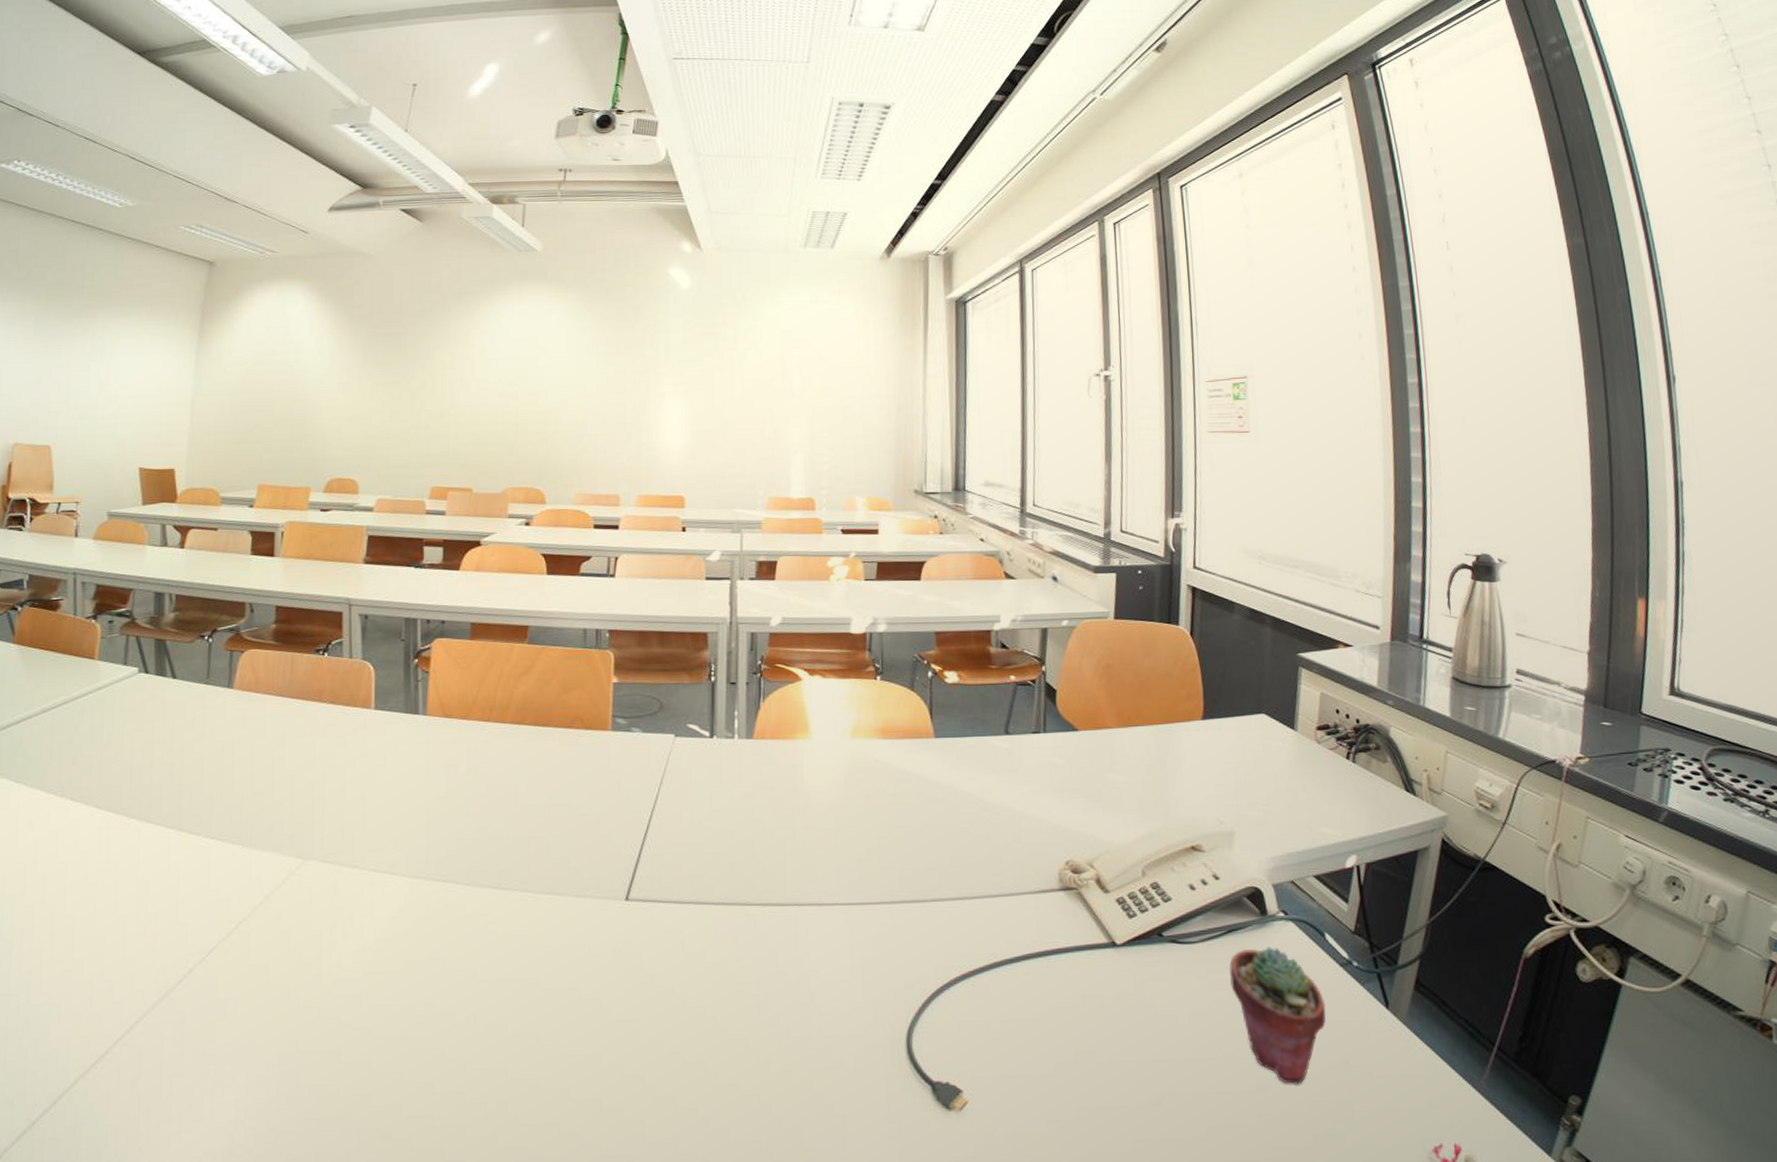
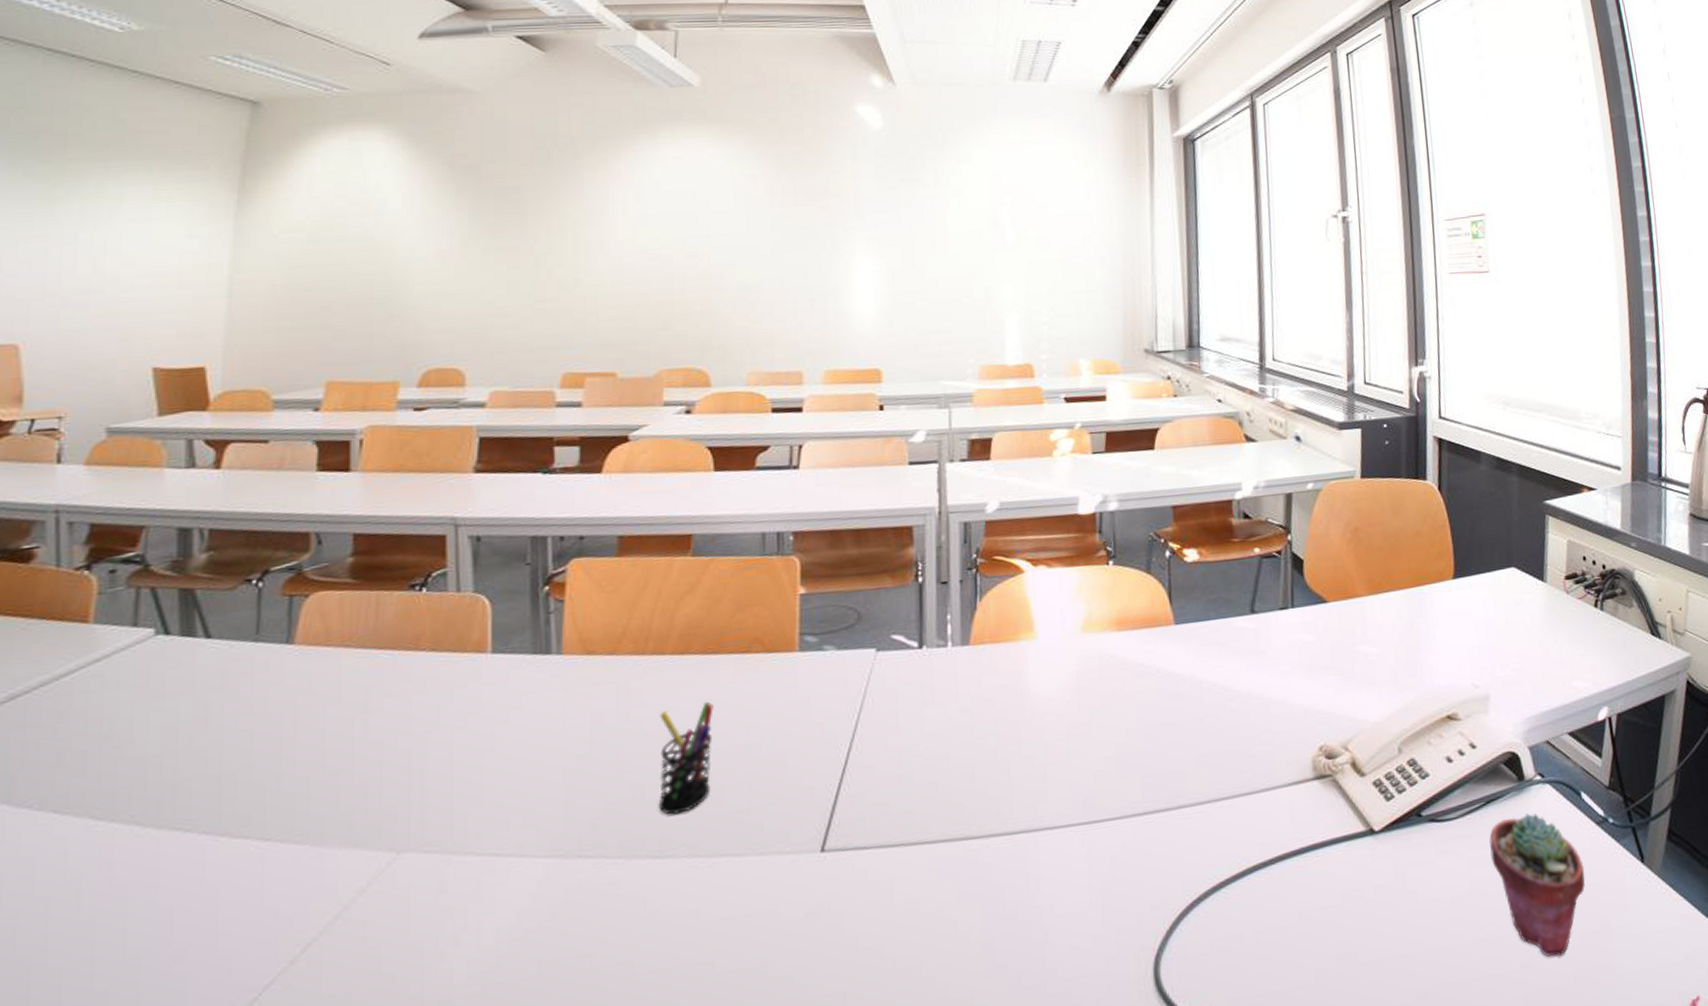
pen holder: none [498,765,542,855] -> present [658,701,714,815]

